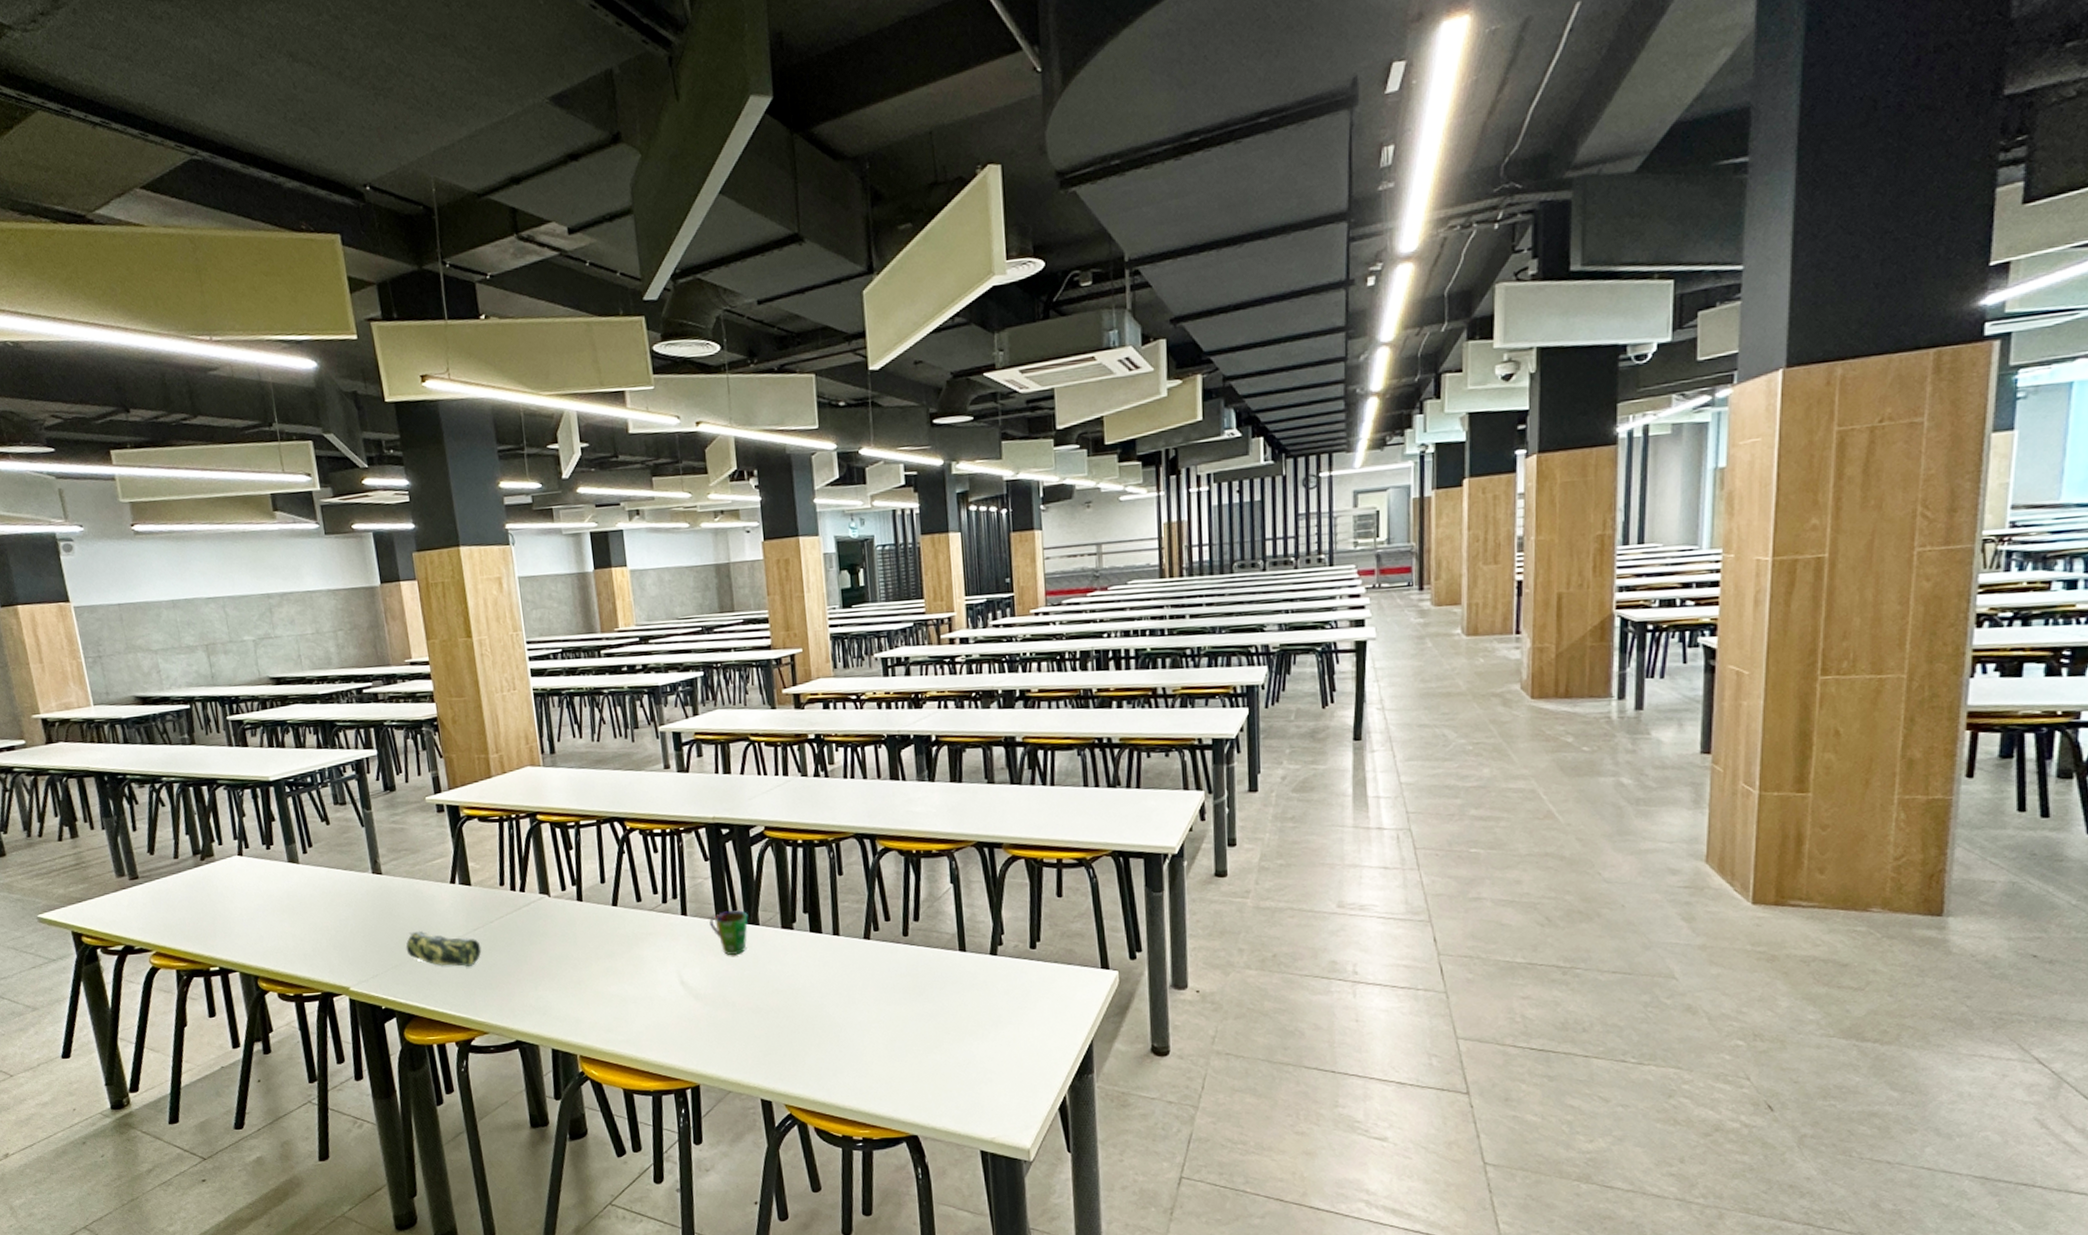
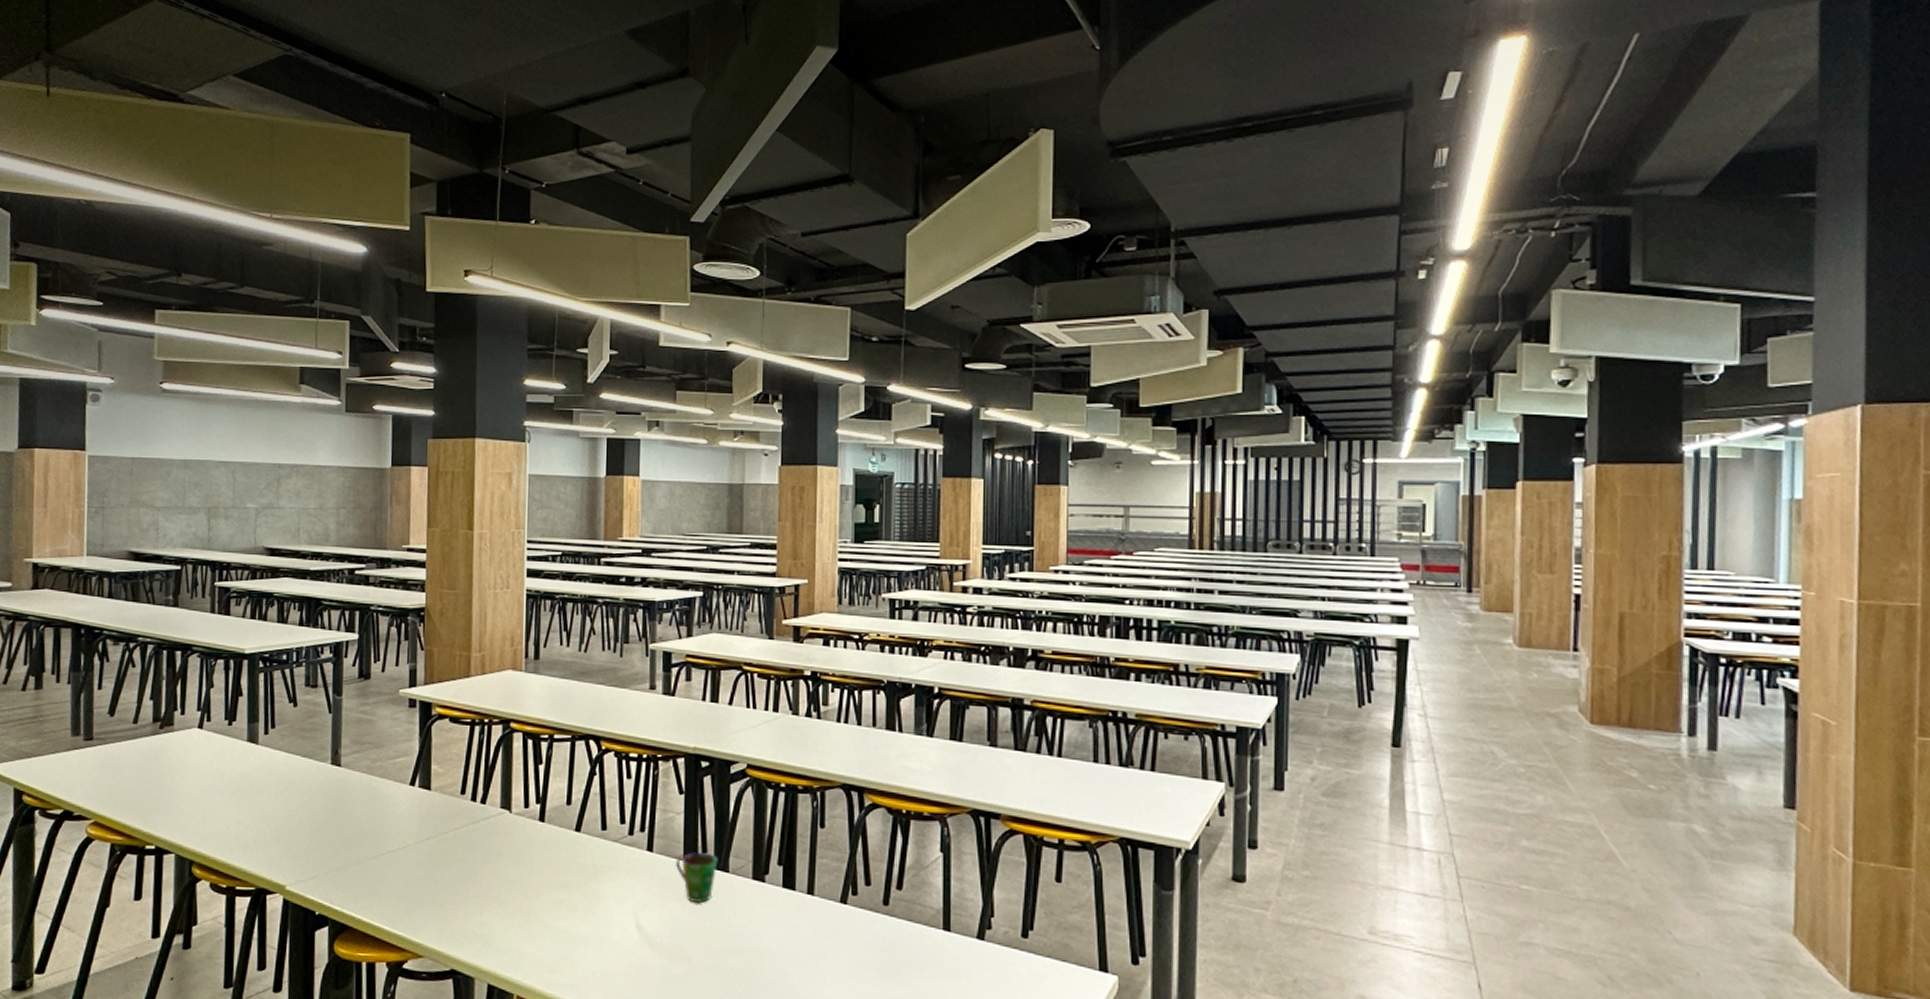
pencil case: present [405,930,482,967] -> none [351,832,431,879]

